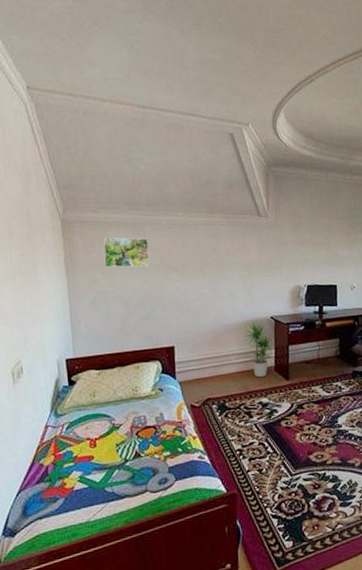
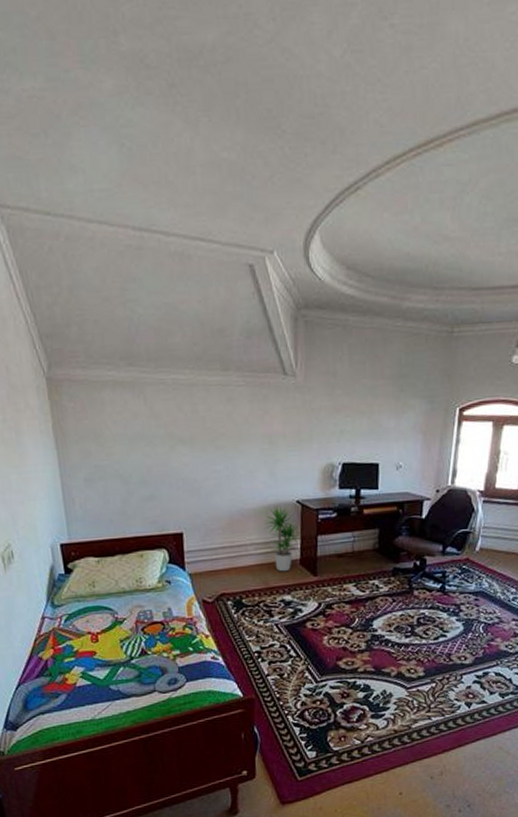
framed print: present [103,237,150,268] -> none [97,400,152,438]

